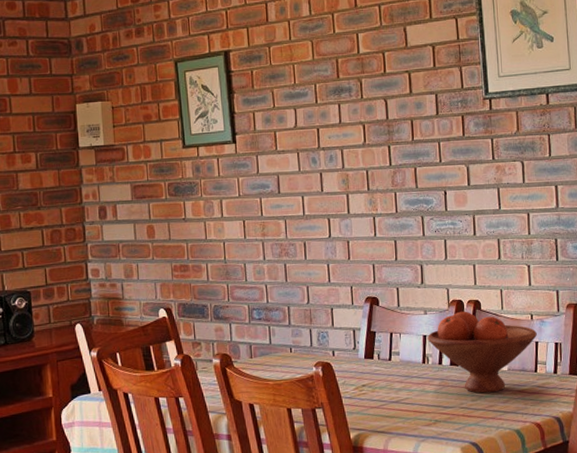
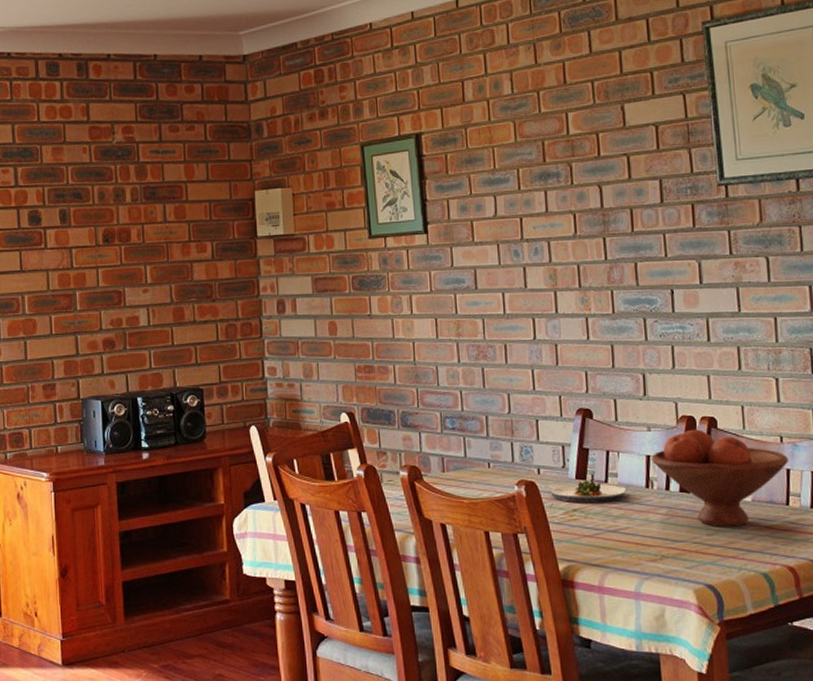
salad plate: none [343,358,407,379] -> present [550,479,627,503]

